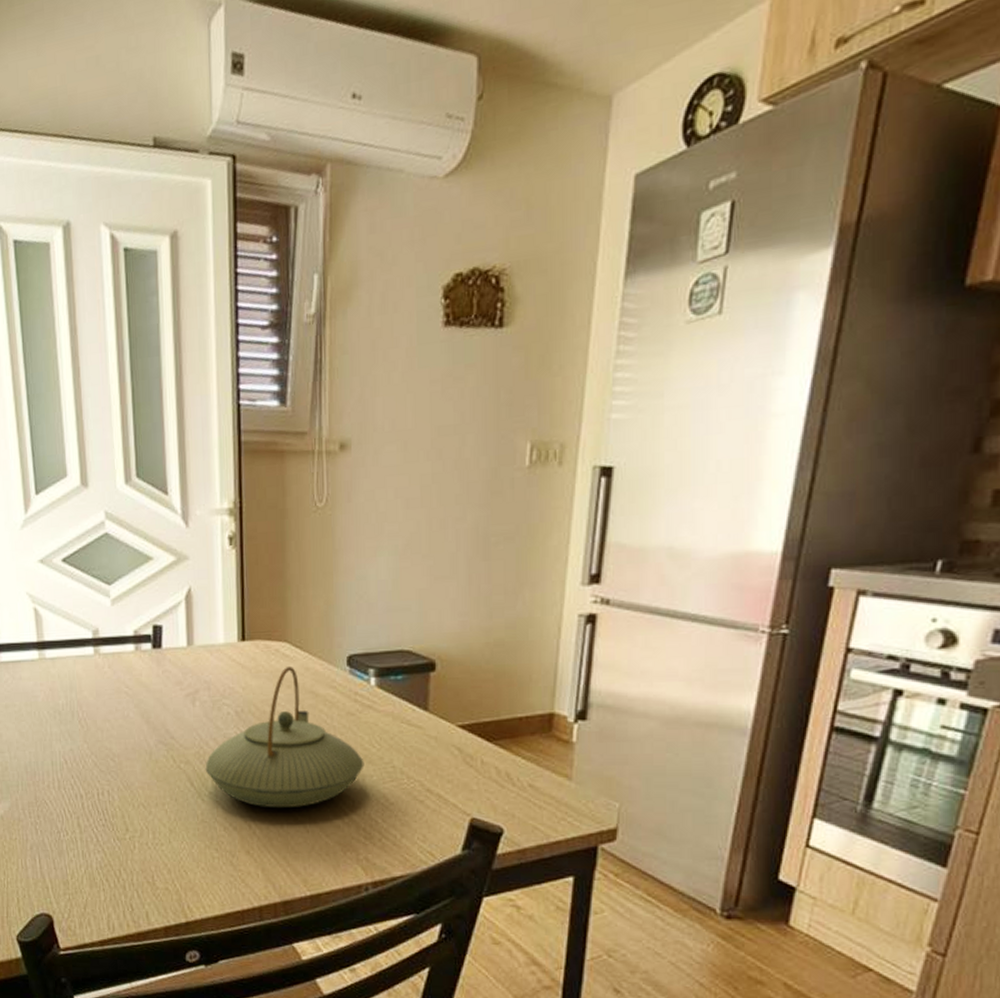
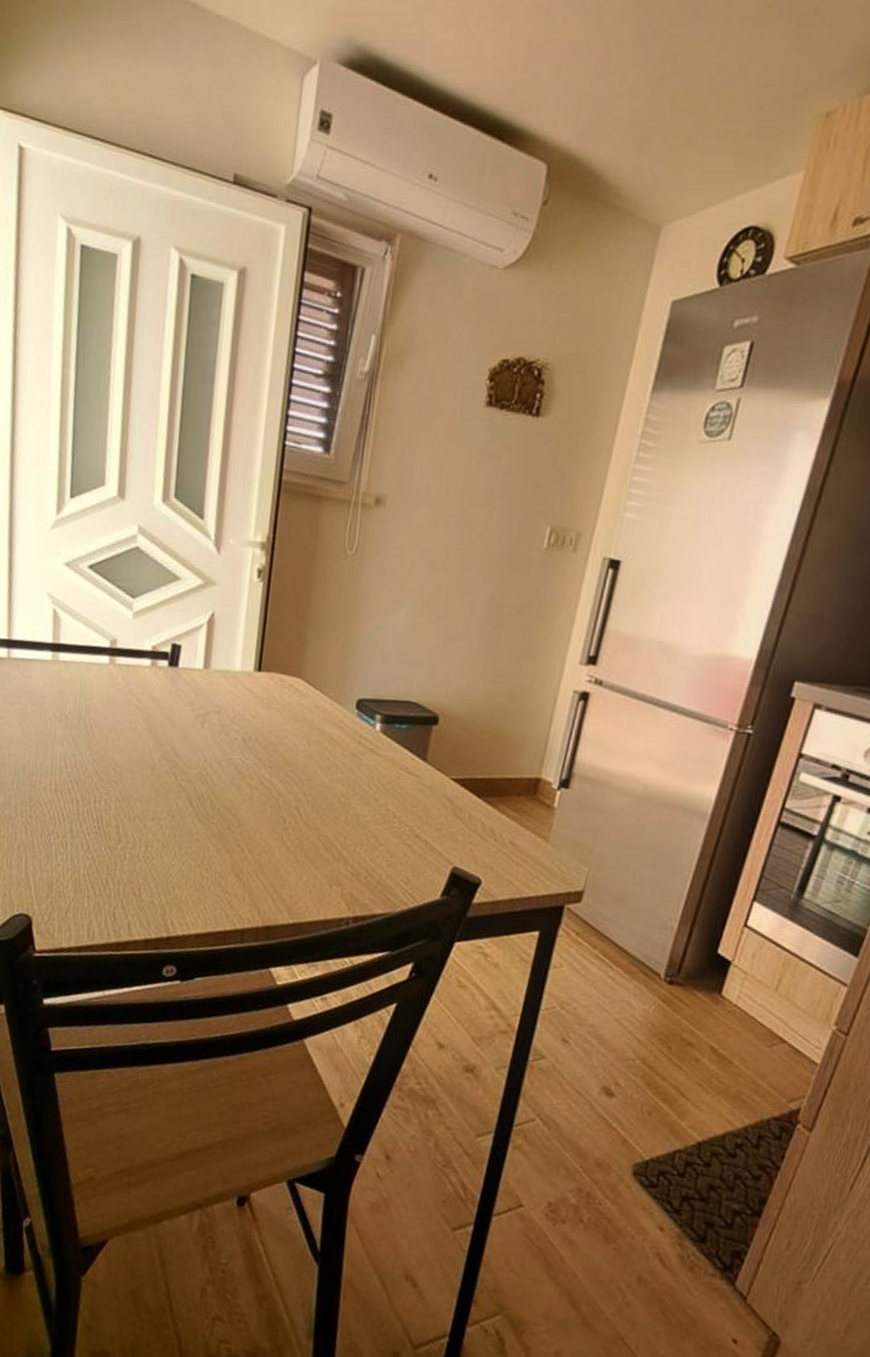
teapot: present [205,667,364,809] -> none [205,702,361,838]

